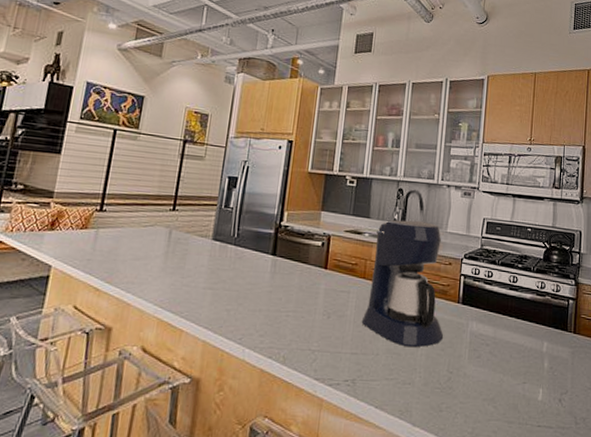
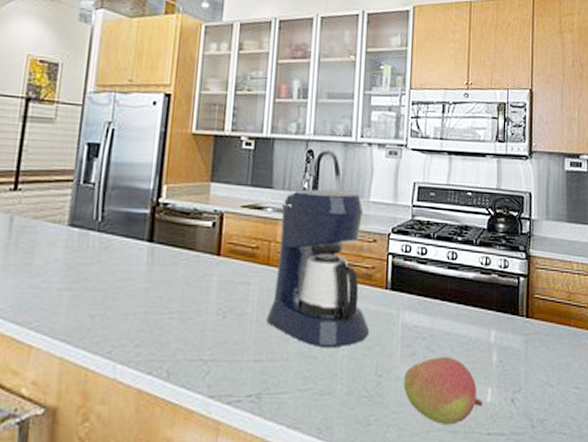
fruit: none [470,360,535,417] -> present [403,356,483,425]

